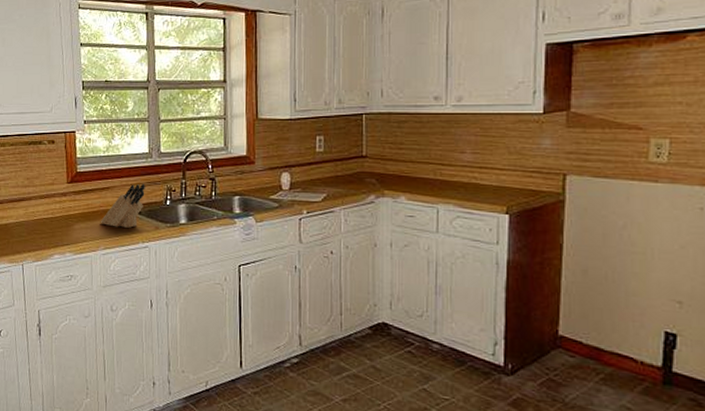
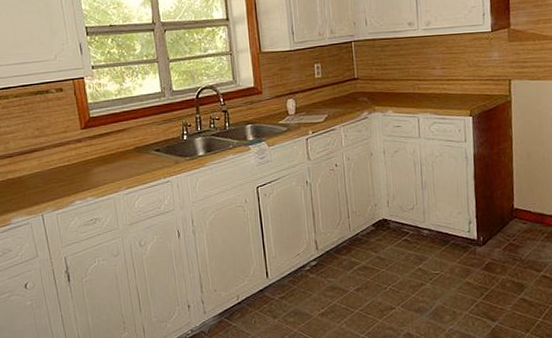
knife block: present [101,183,145,228] -> none [120,121,162,167]

